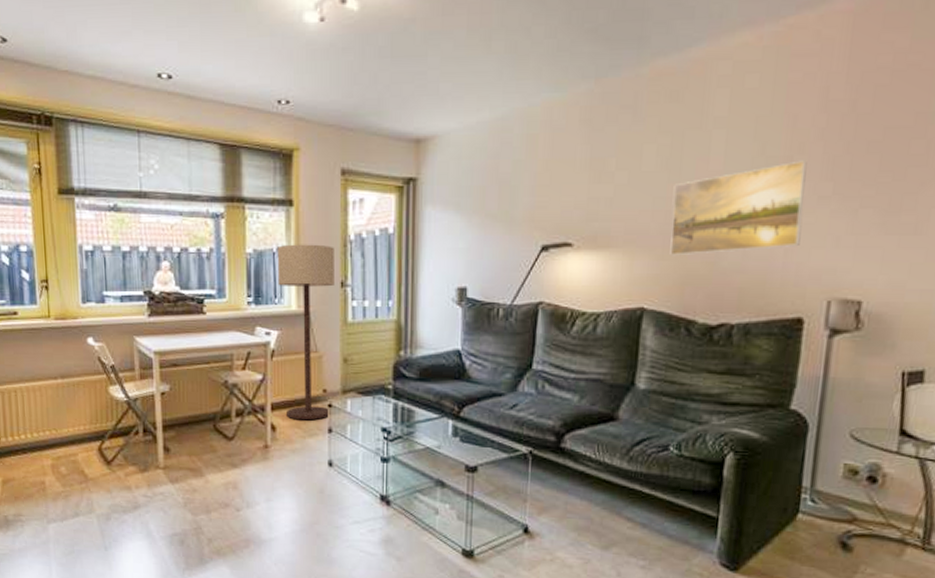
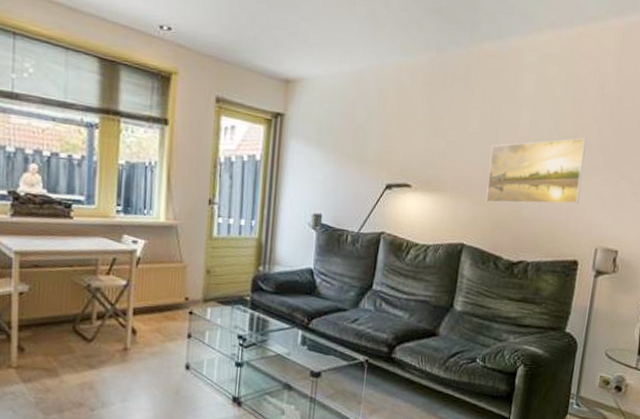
floor lamp: present [277,244,334,421] -> none [148,160,205,326]

